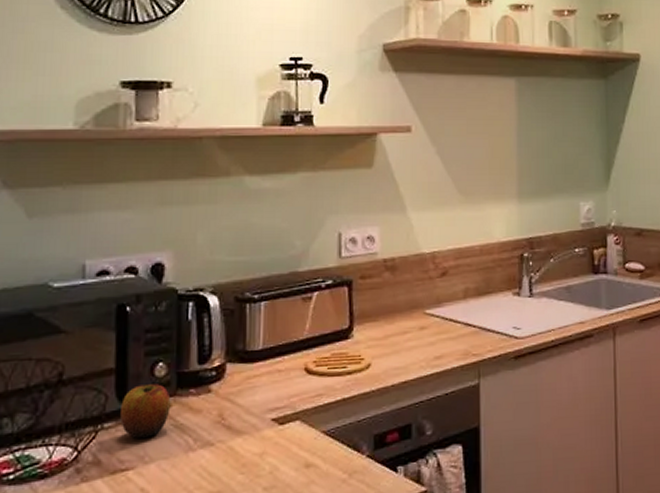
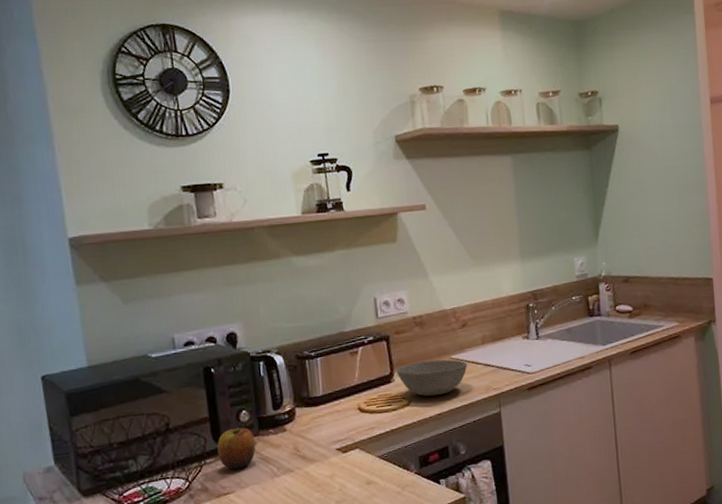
bowl: none [356,313,444,360] -> present [396,359,467,397]

